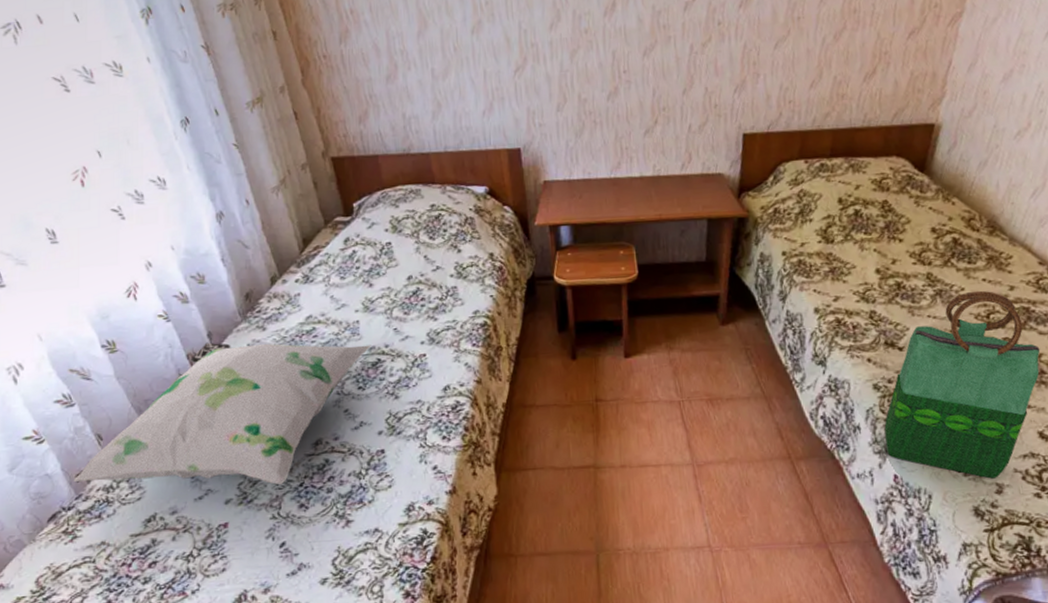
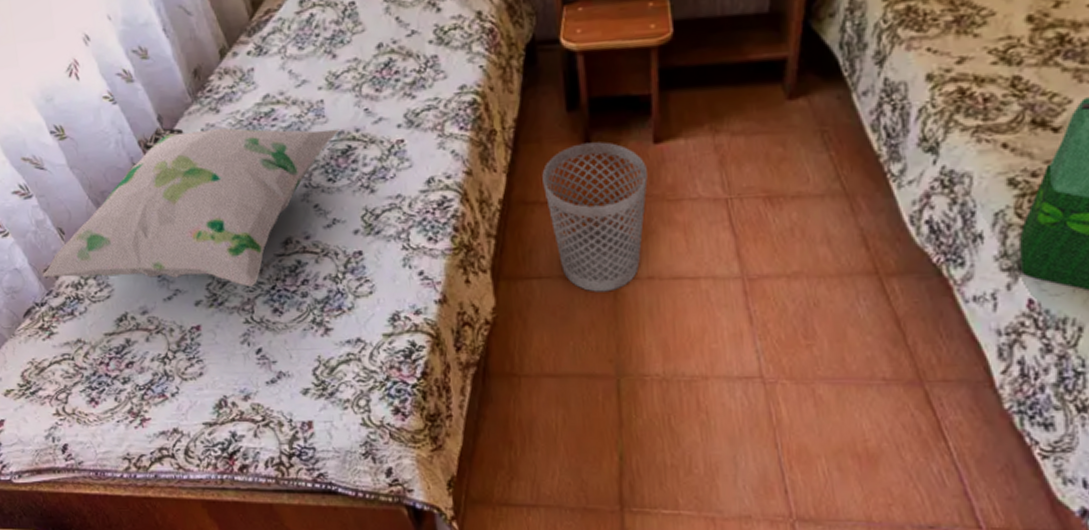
wastebasket: none [538,356,620,480] -> present [542,142,648,292]

